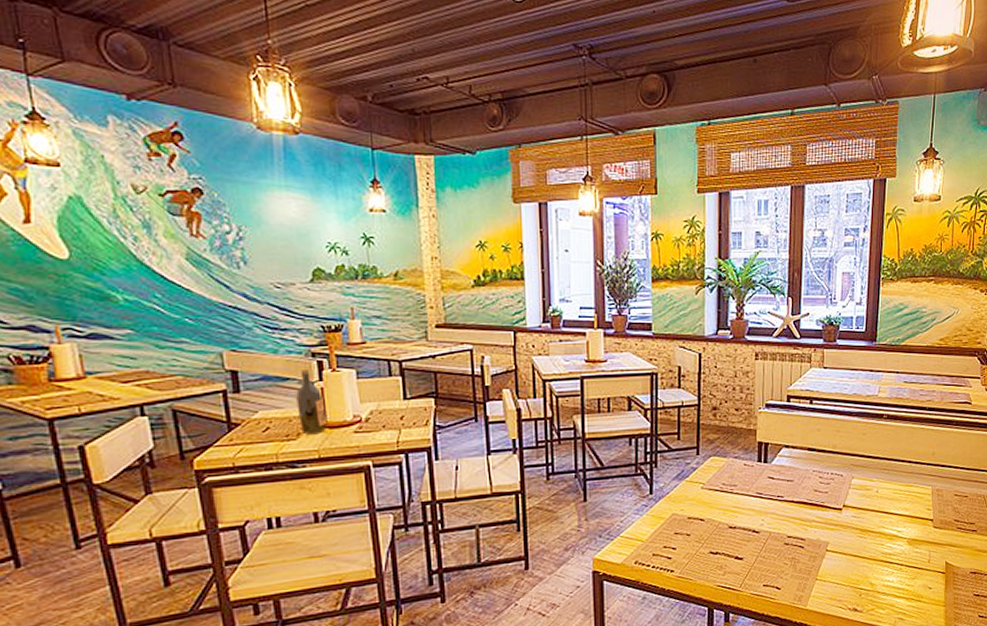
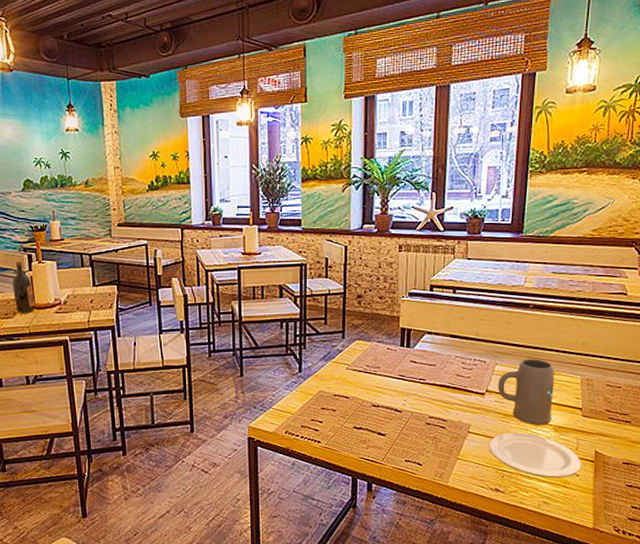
plate: none [847,548,934,593] -> present [489,432,582,478]
beer mug: none [854,470,907,540] -> present [498,359,554,426]

